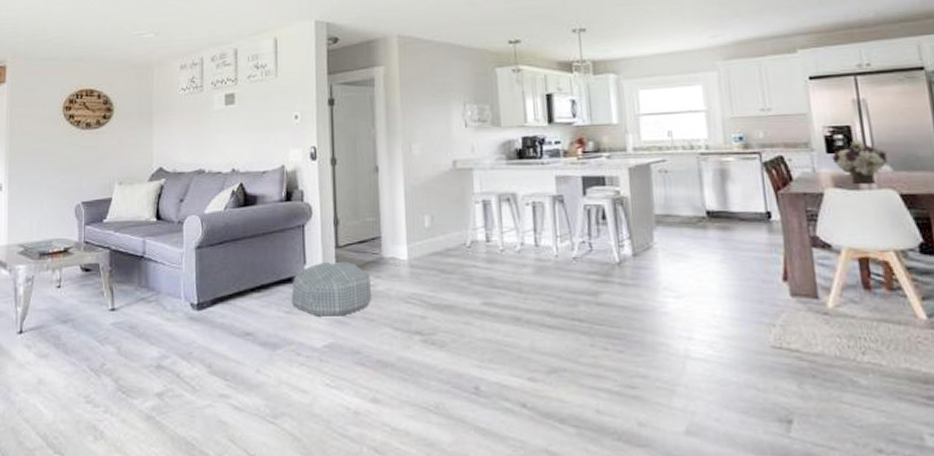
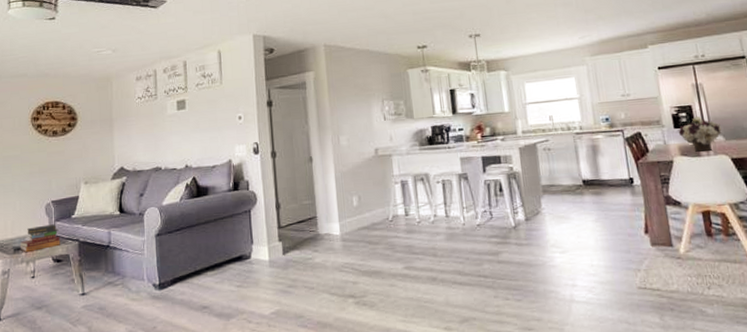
books: none [47,228,90,259] -> present [21,224,60,253]
dog bed: present [291,262,371,316] -> none [241,240,310,288]

